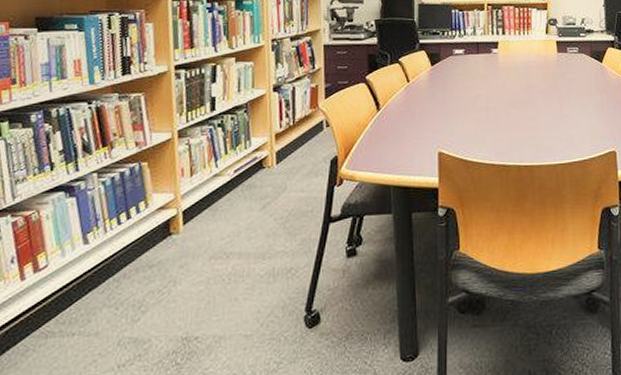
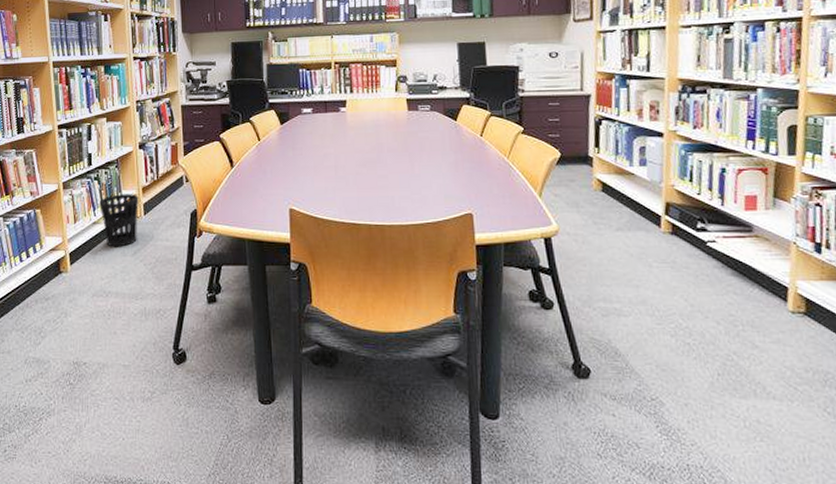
wastebasket: none [223,141,270,202] -> present [99,194,138,247]

